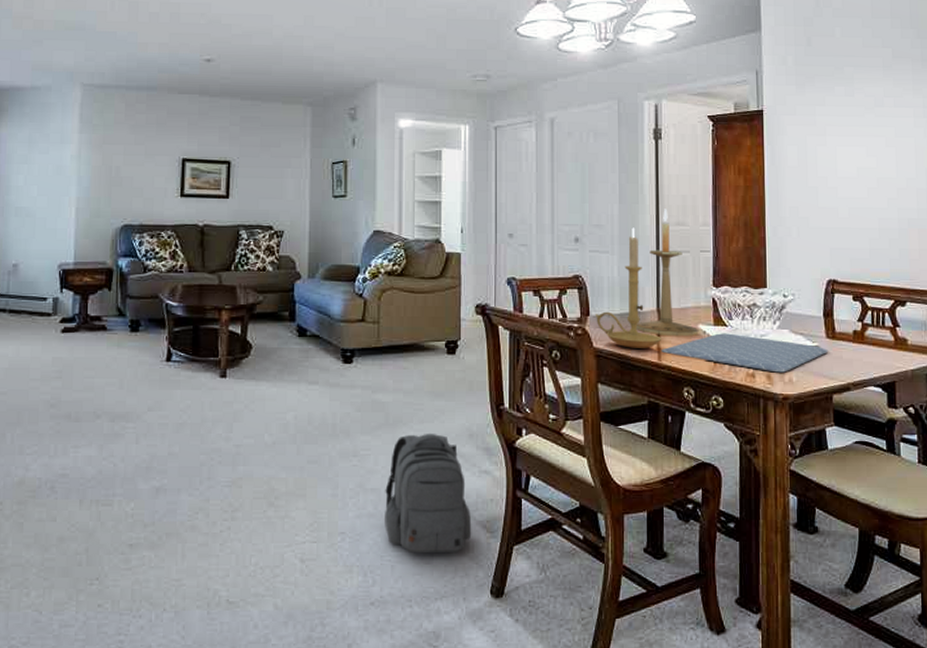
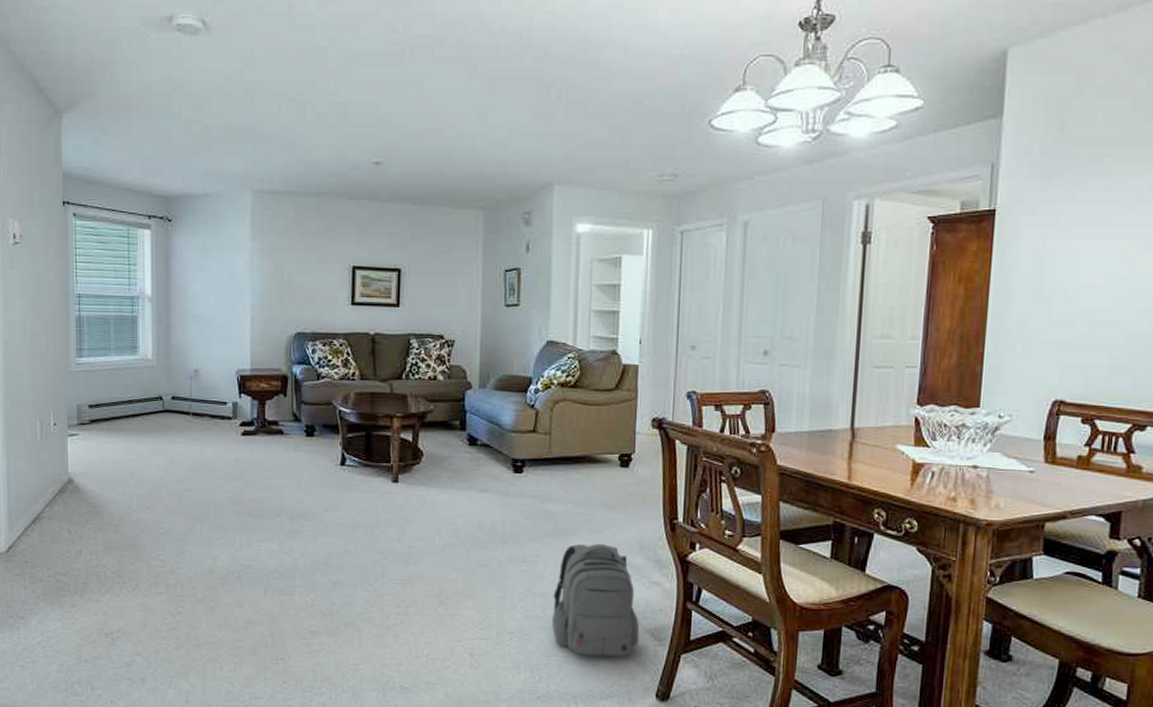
candle holder: present [594,227,661,348] -> none [780,340,853,468]
candlestick: present [635,209,699,337] -> none [825,320,897,457]
placemat: present [661,333,829,373] -> none [852,454,1046,498]

